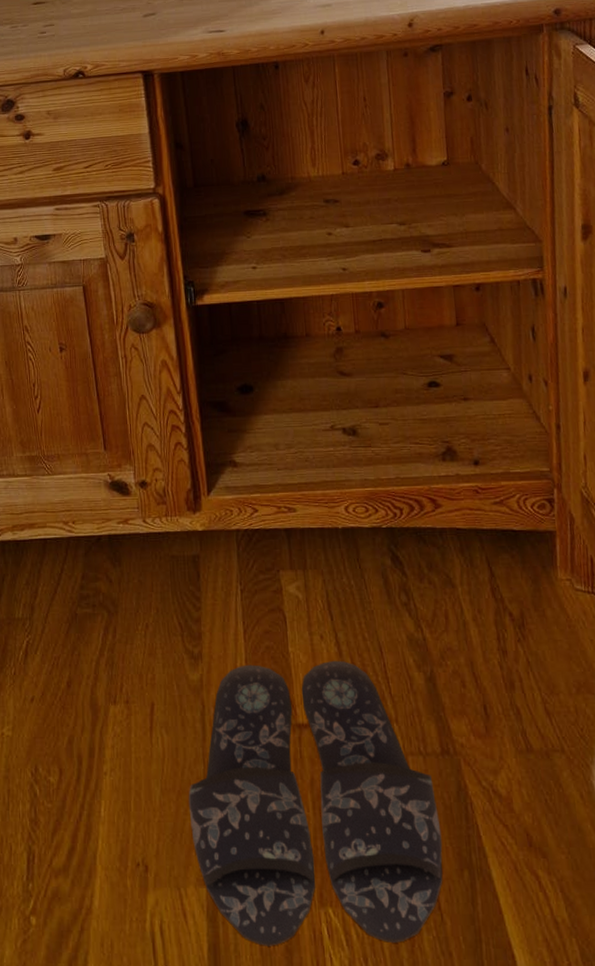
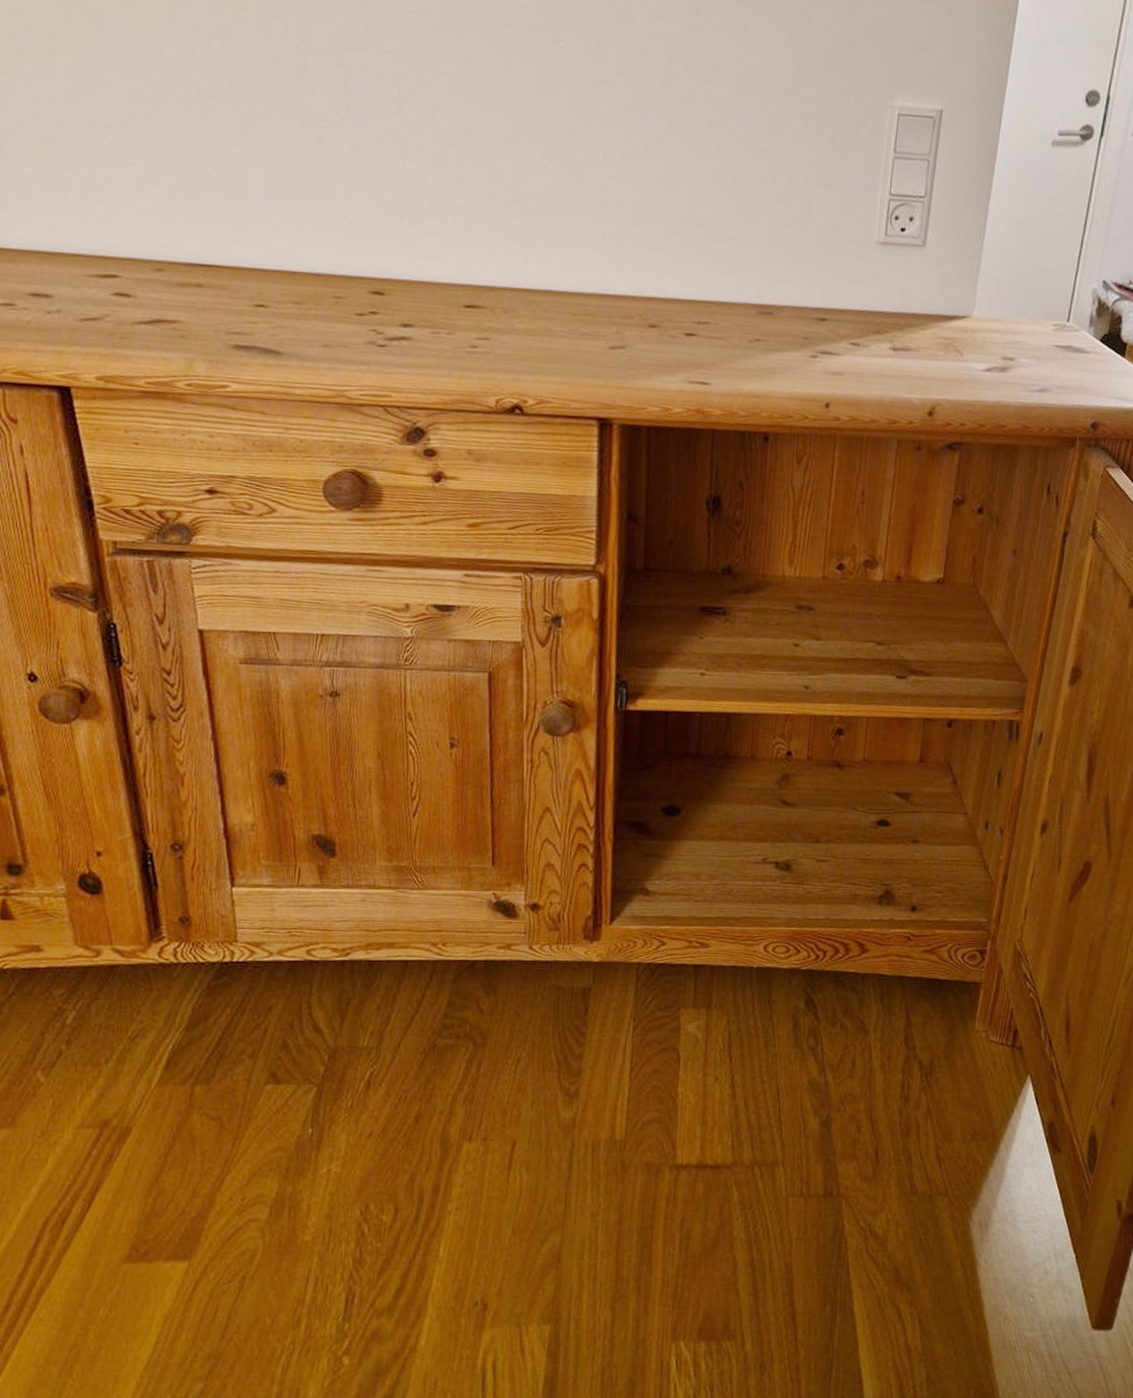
slippers: present [188,661,443,946] -> none [541,1103,811,1379]

